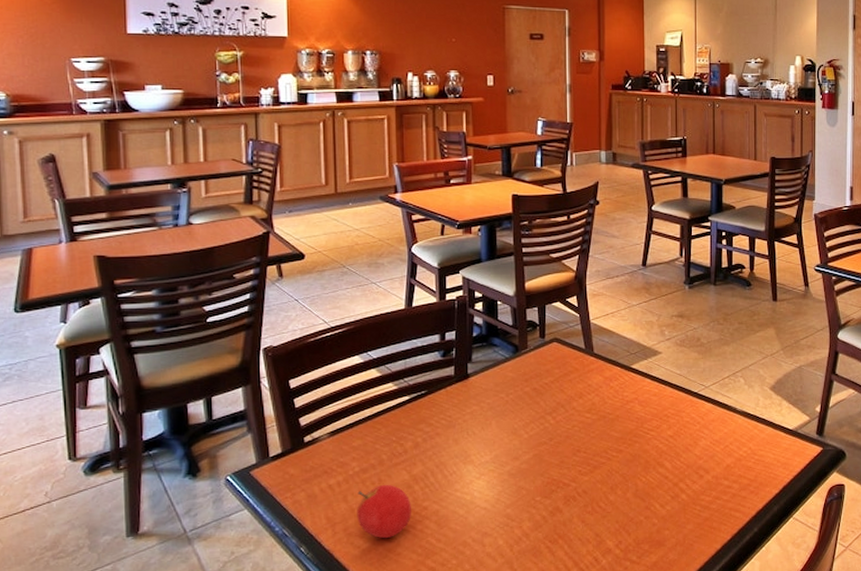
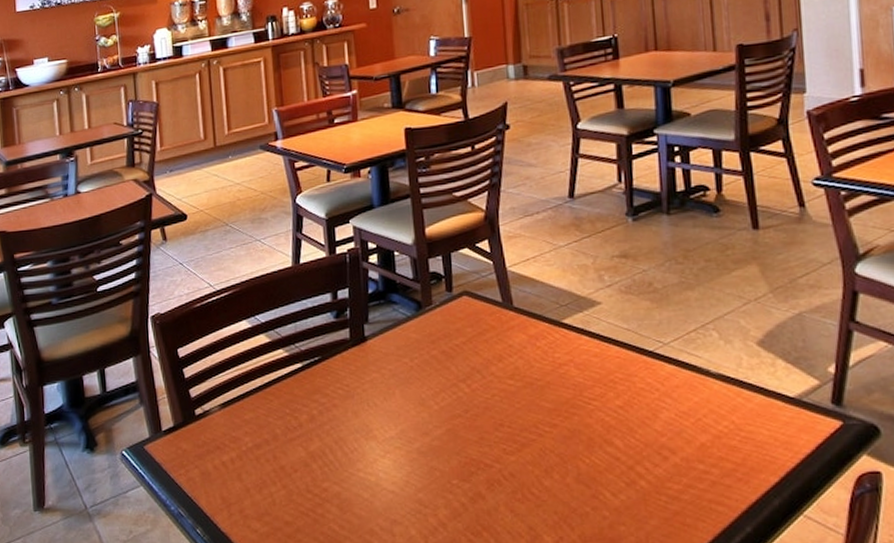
fruit: present [357,484,411,539] -> none [252,461,311,523]

